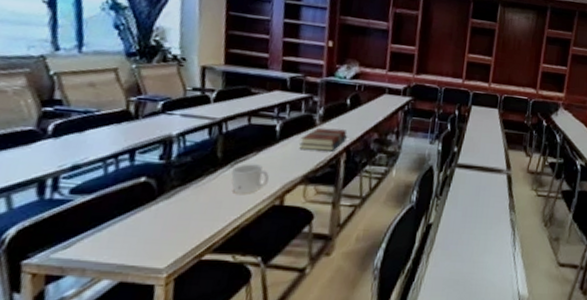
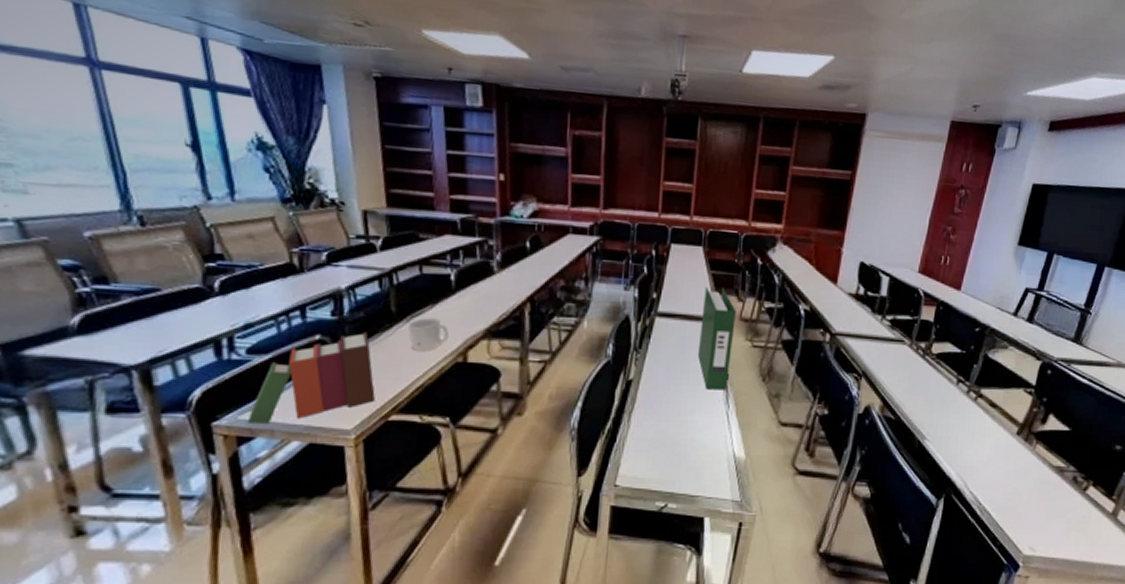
books: none [58,175,193,262] -> present [247,331,375,424]
books: present [299,127,348,152] -> none [478,275,531,302]
binder: none [490,143,525,234] -> present [697,287,736,390]

